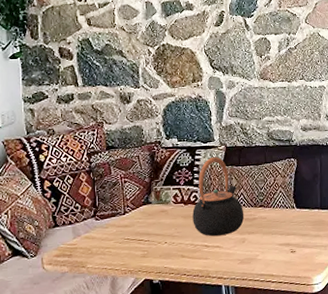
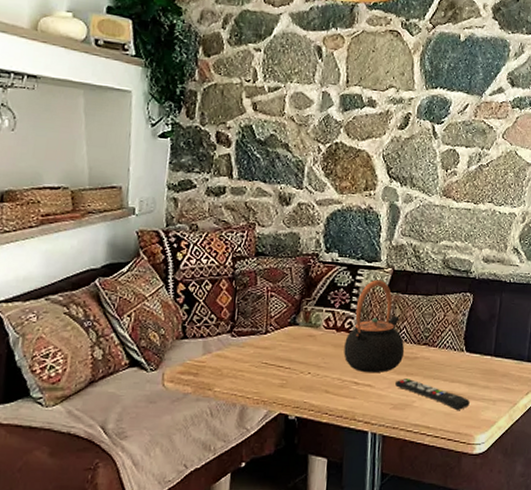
remote control: none [240,237,305,258] -> present [395,379,470,410]

